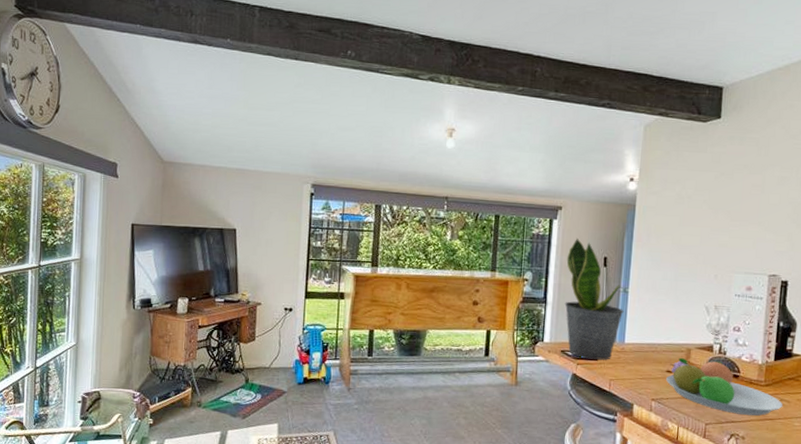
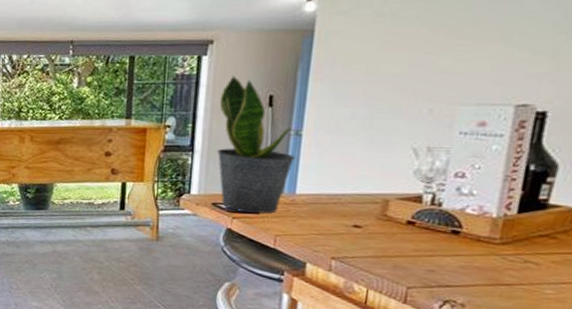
fruit bowl: present [665,357,783,416] -> none [351,210,528,280]

